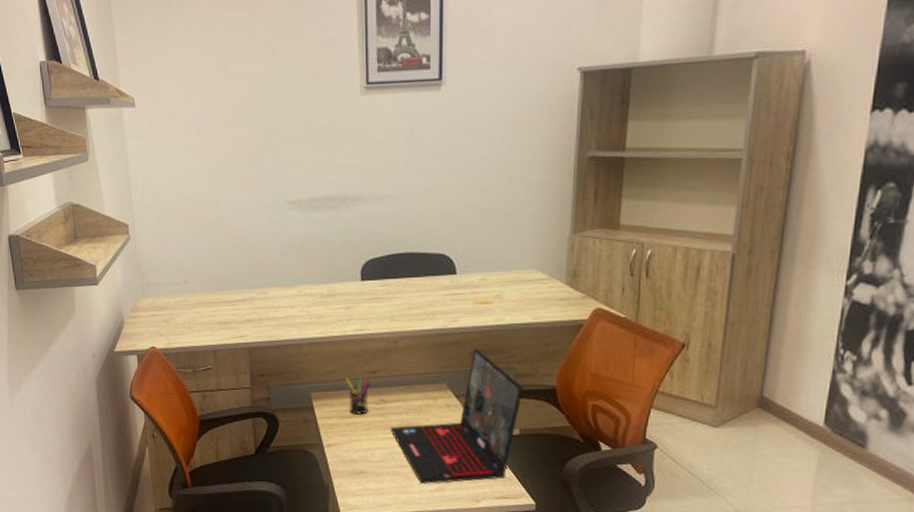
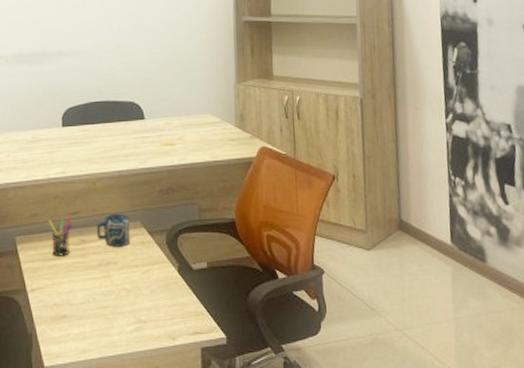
laptop: present [390,347,524,484] -> none [90,185,208,324]
cup: none [398,374,434,409] -> present [97,213,130,247]

